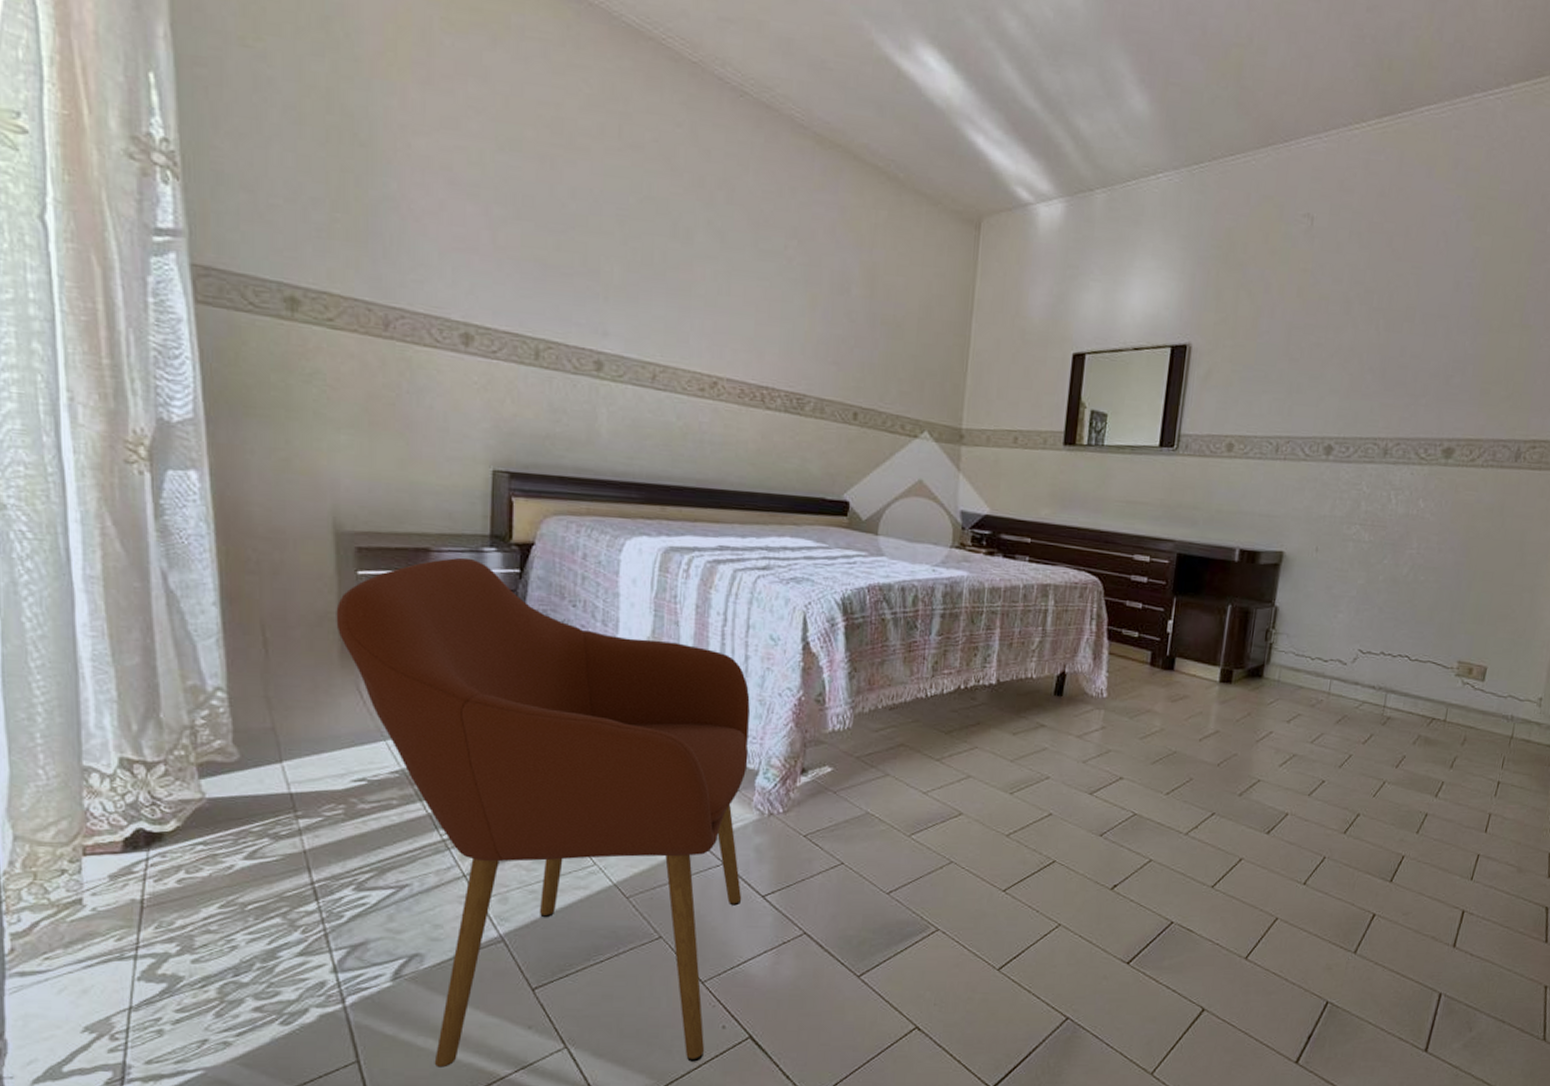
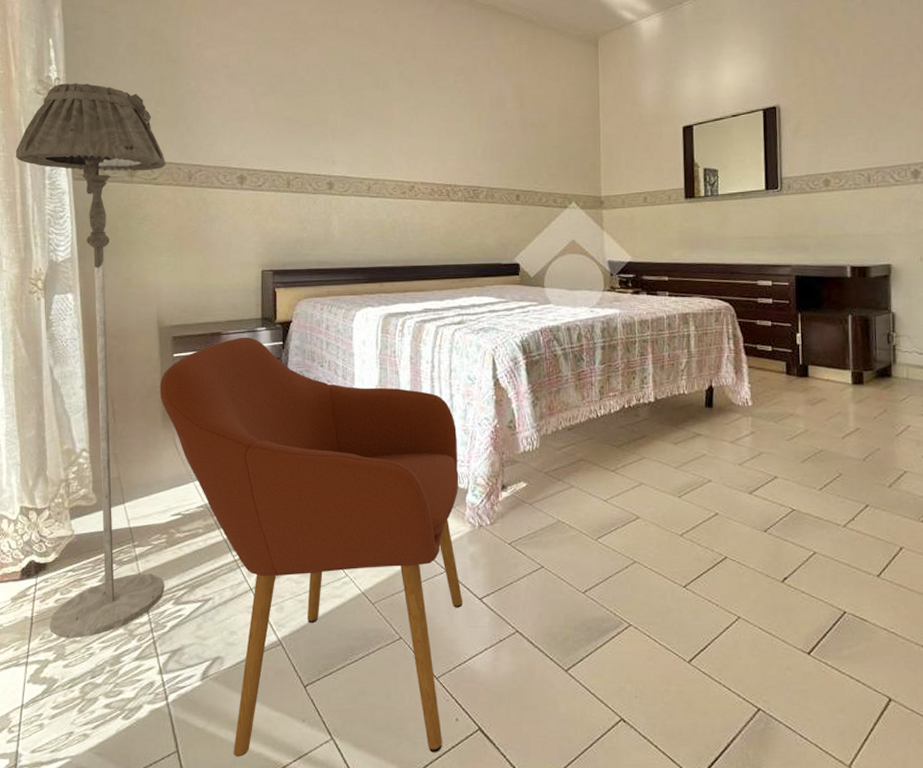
floor lamp: none [94,148,349,928] -> present [15,83,167,638]

